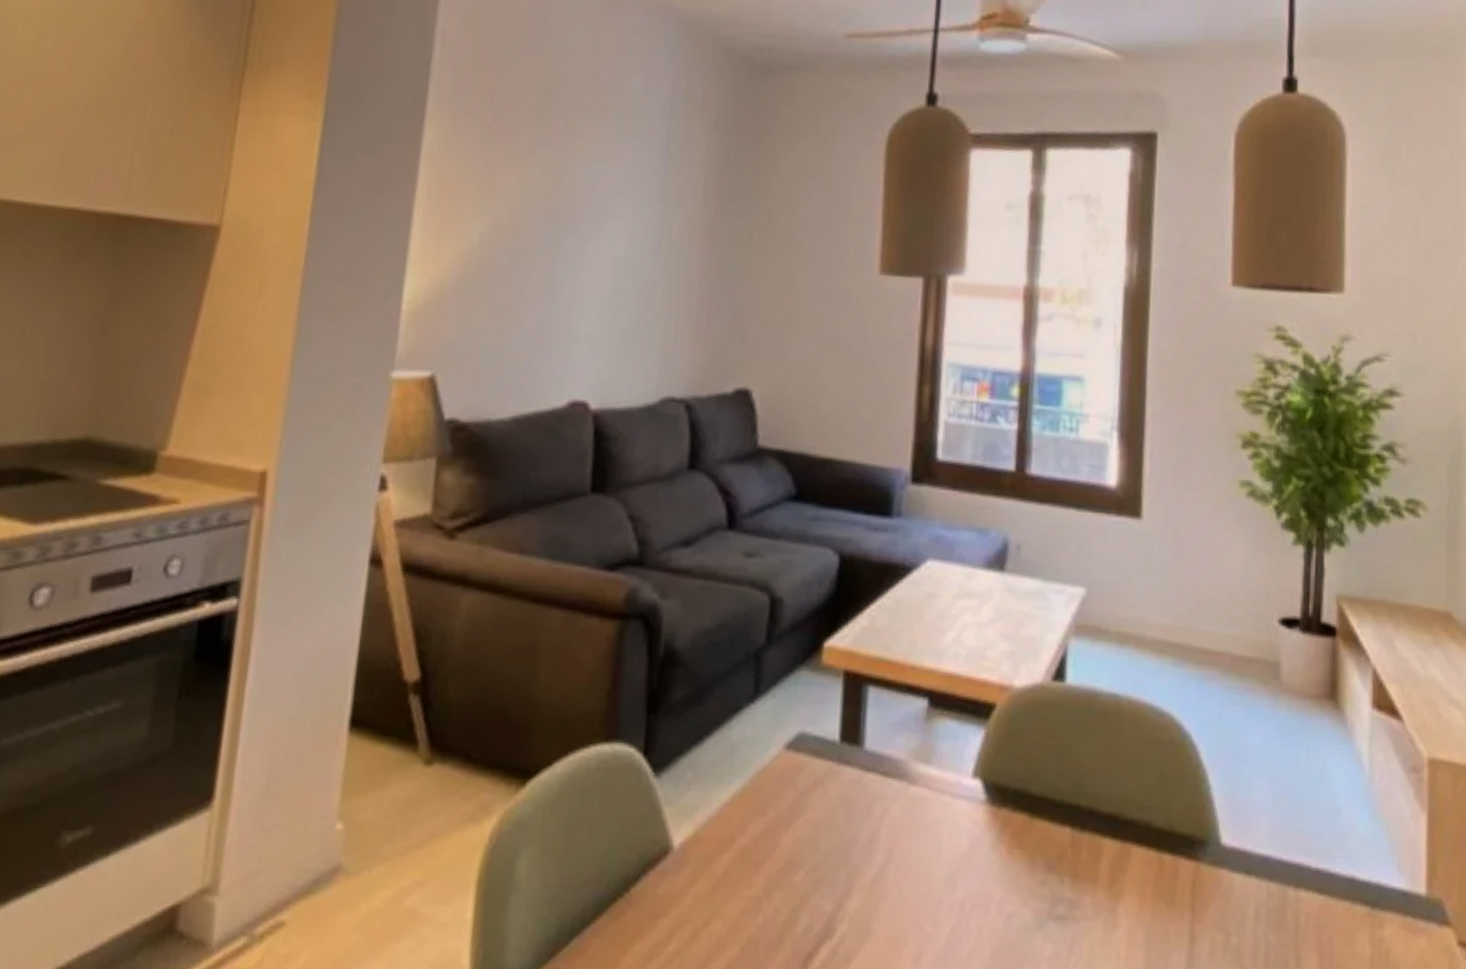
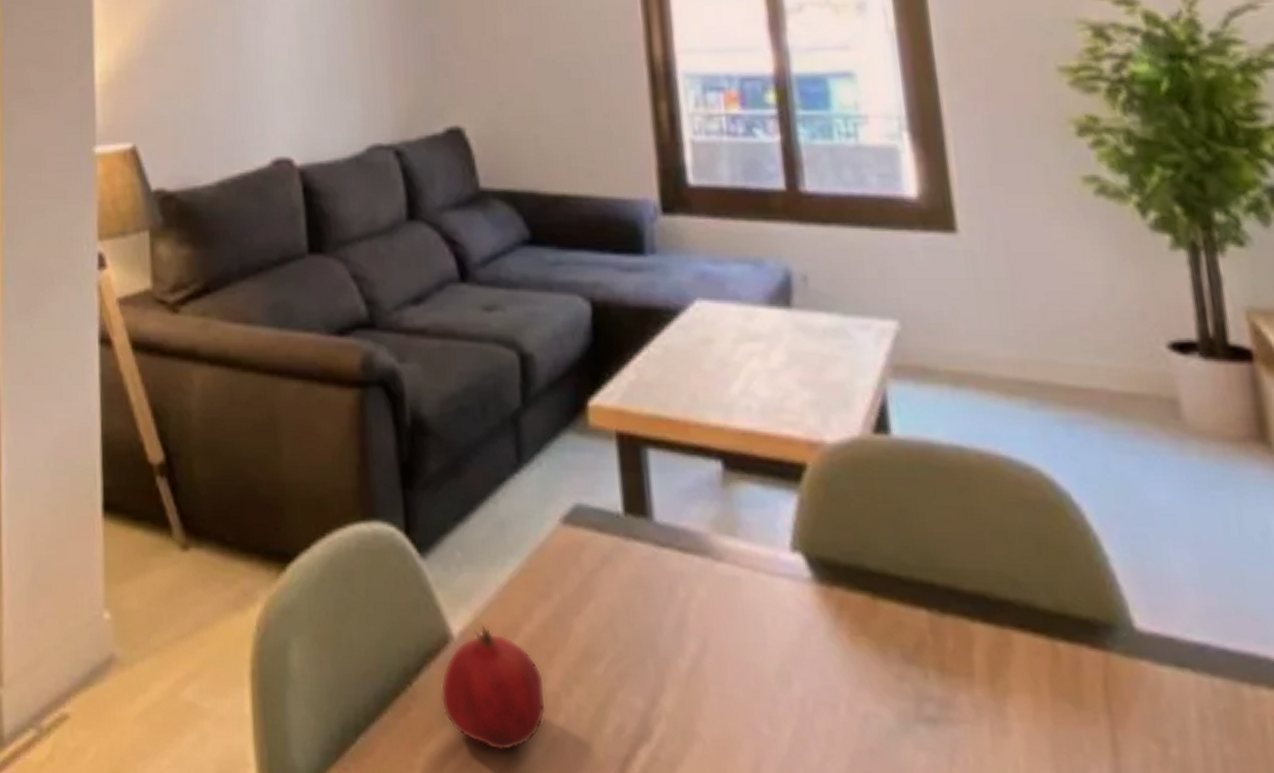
fruit: none [653,837,750,950] -> present [440,625,547,752]

